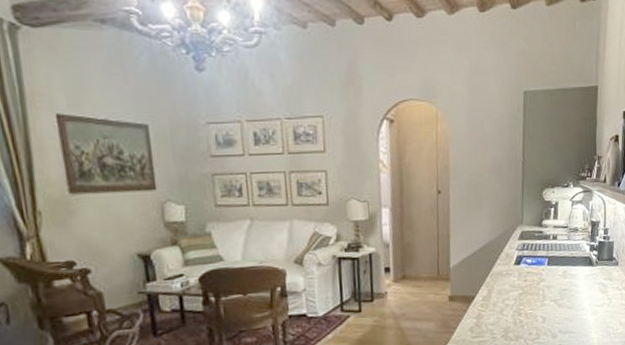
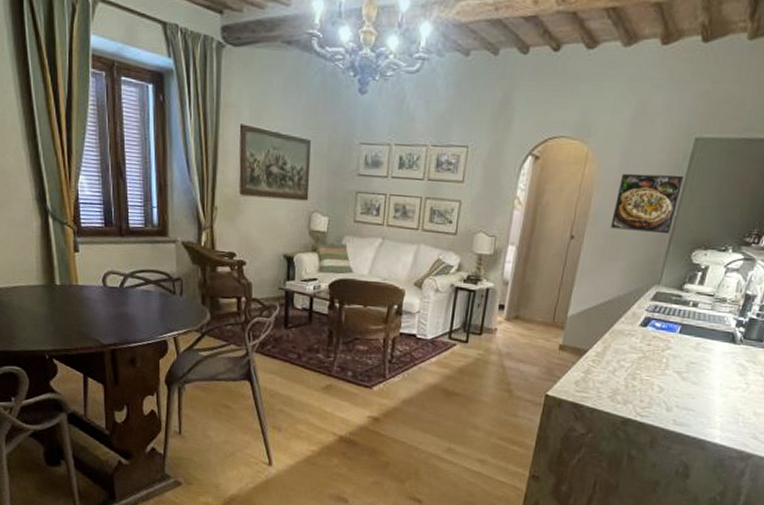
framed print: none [470,125,522,180] -> present [610,173,684,234]

